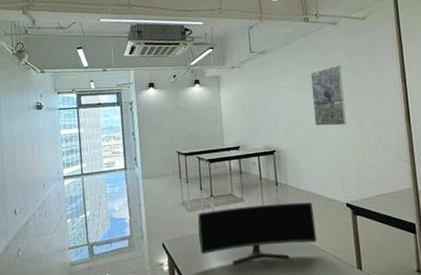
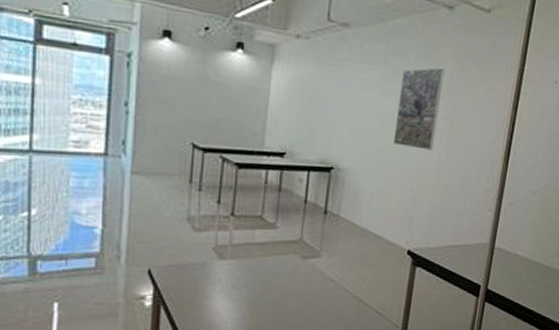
monitor: present [197,202,317,264] -> none [203,234,366,308]

